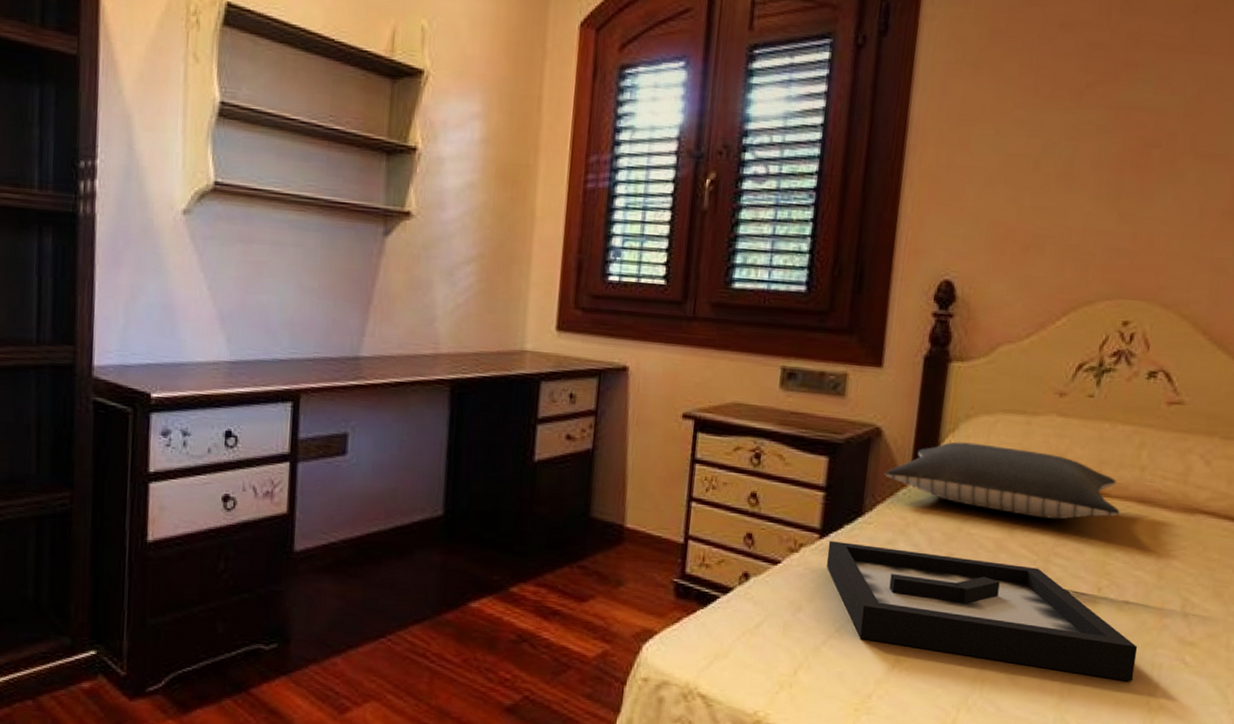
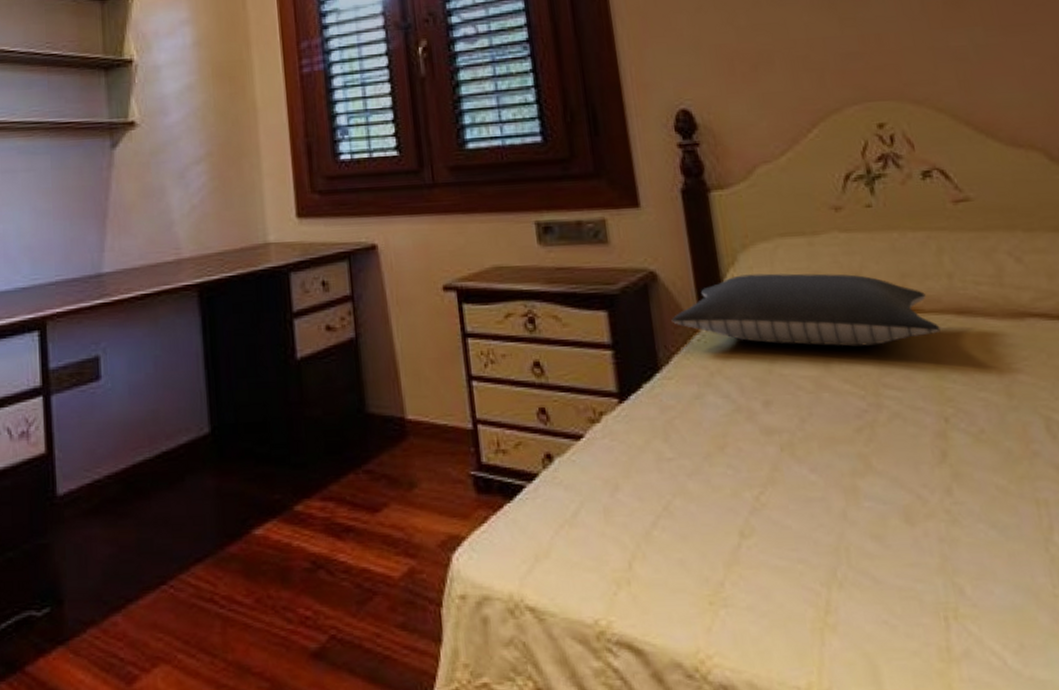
decorative tray: present [826,541,1138,682] -> none [630,403,1021,527]

